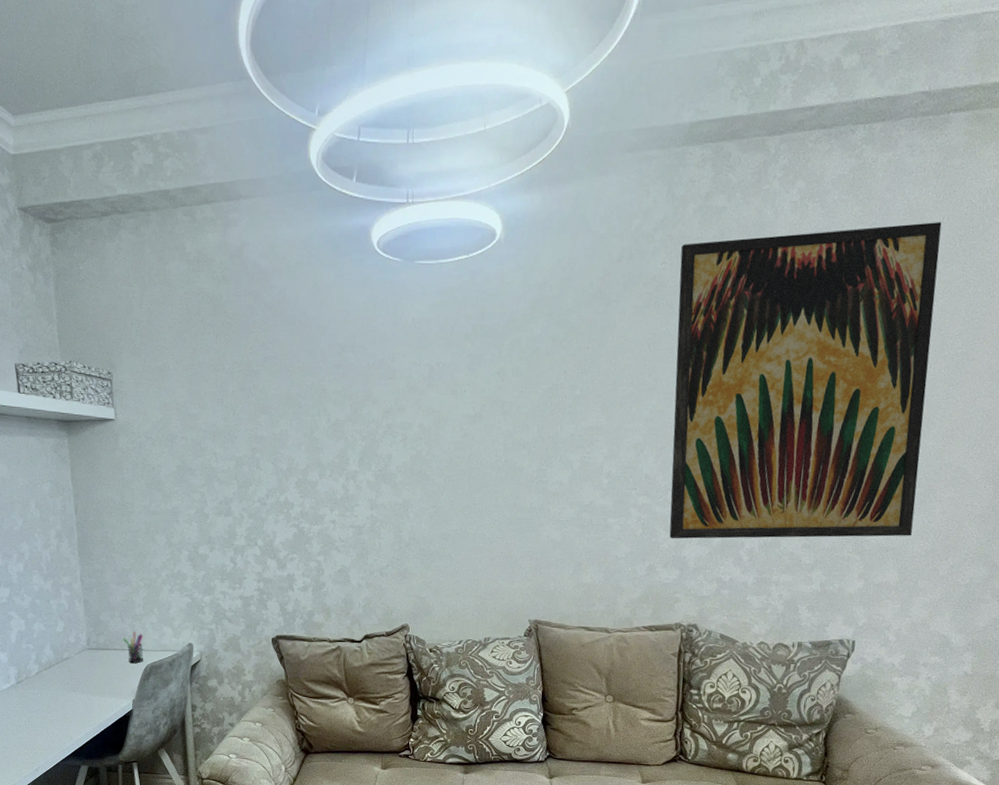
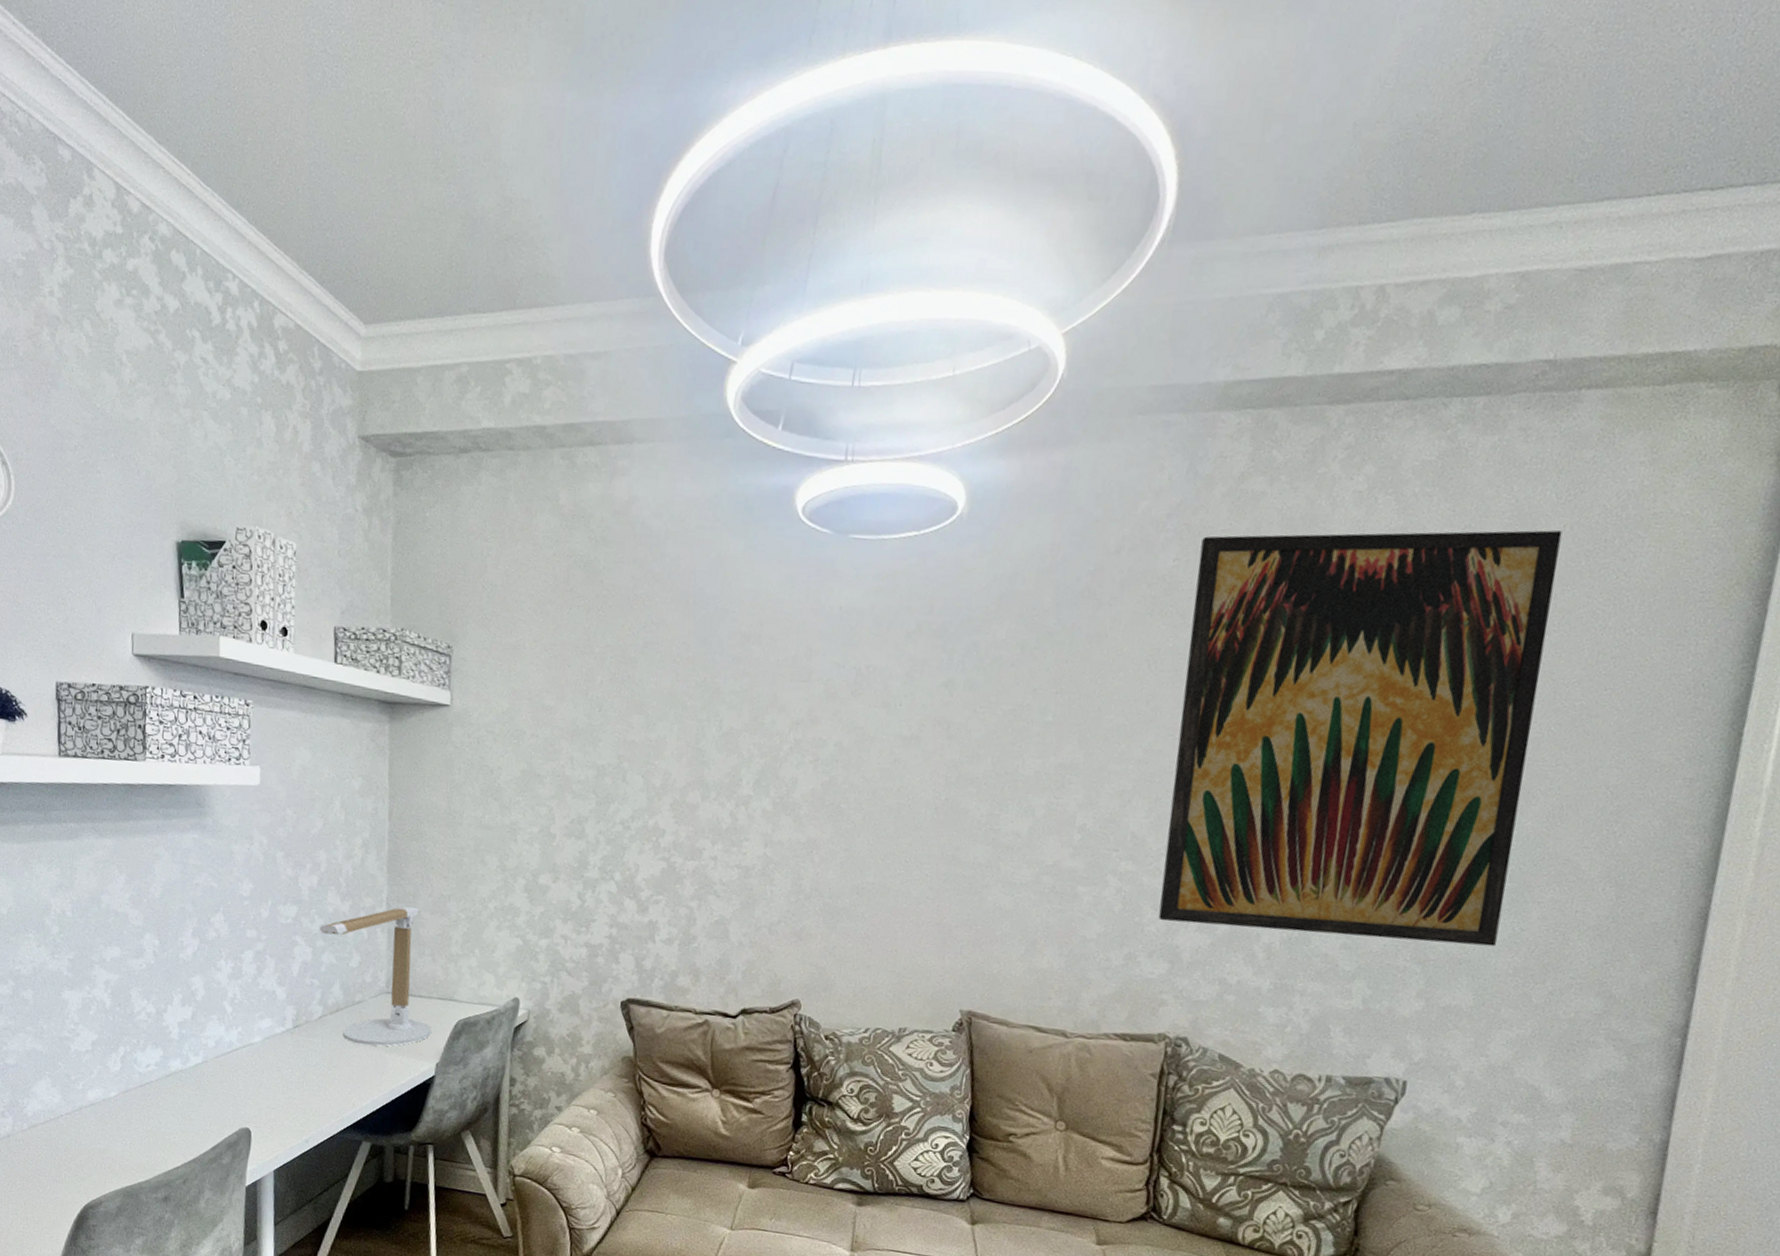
desk lamp: none [29,580,126,692] -> present [320,906,432,1047]
pen holder: present [123,632,144,664] -> none [432,976,457,1017]

